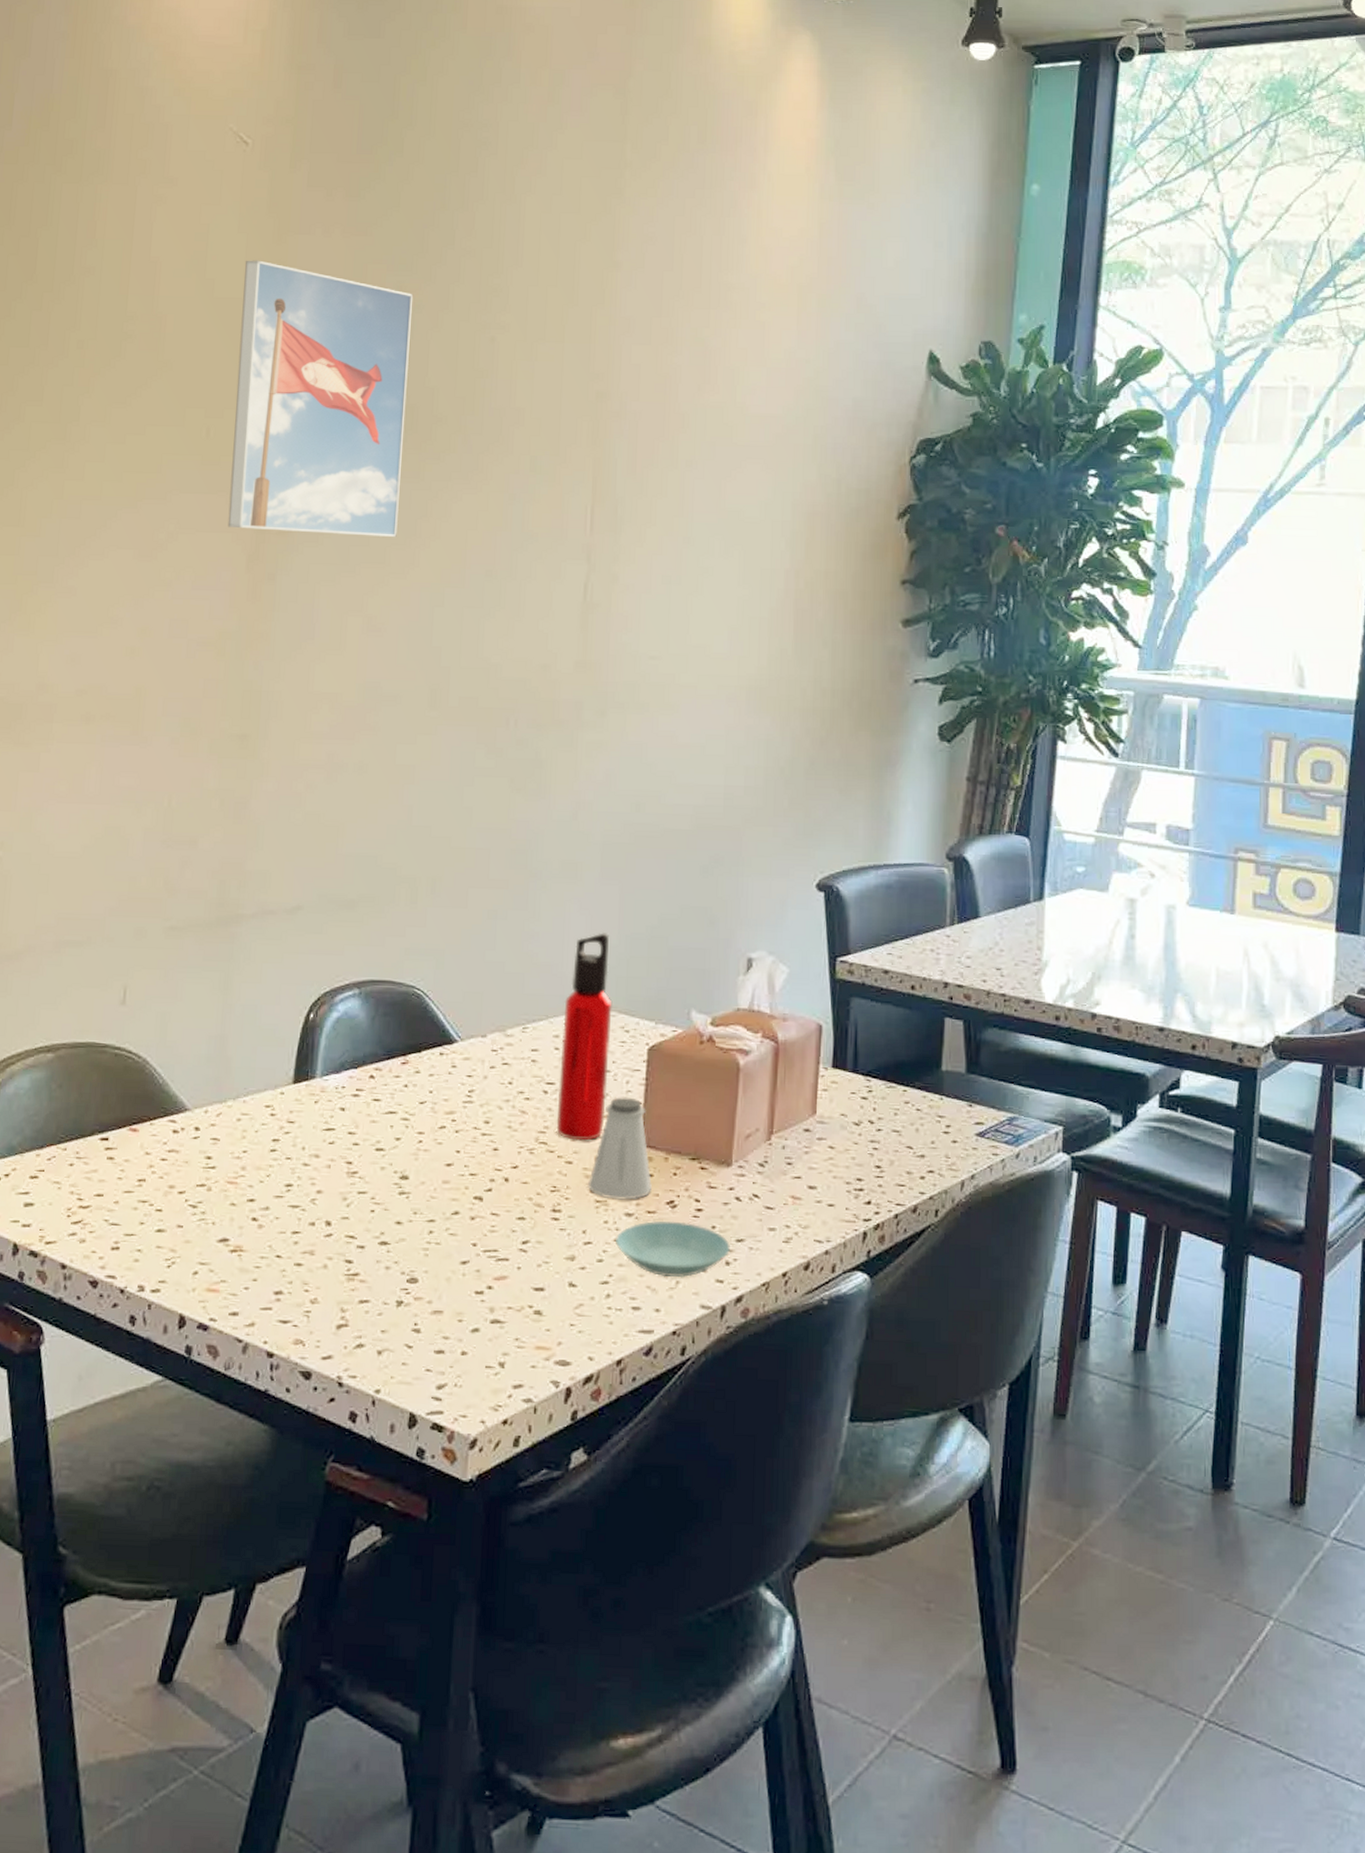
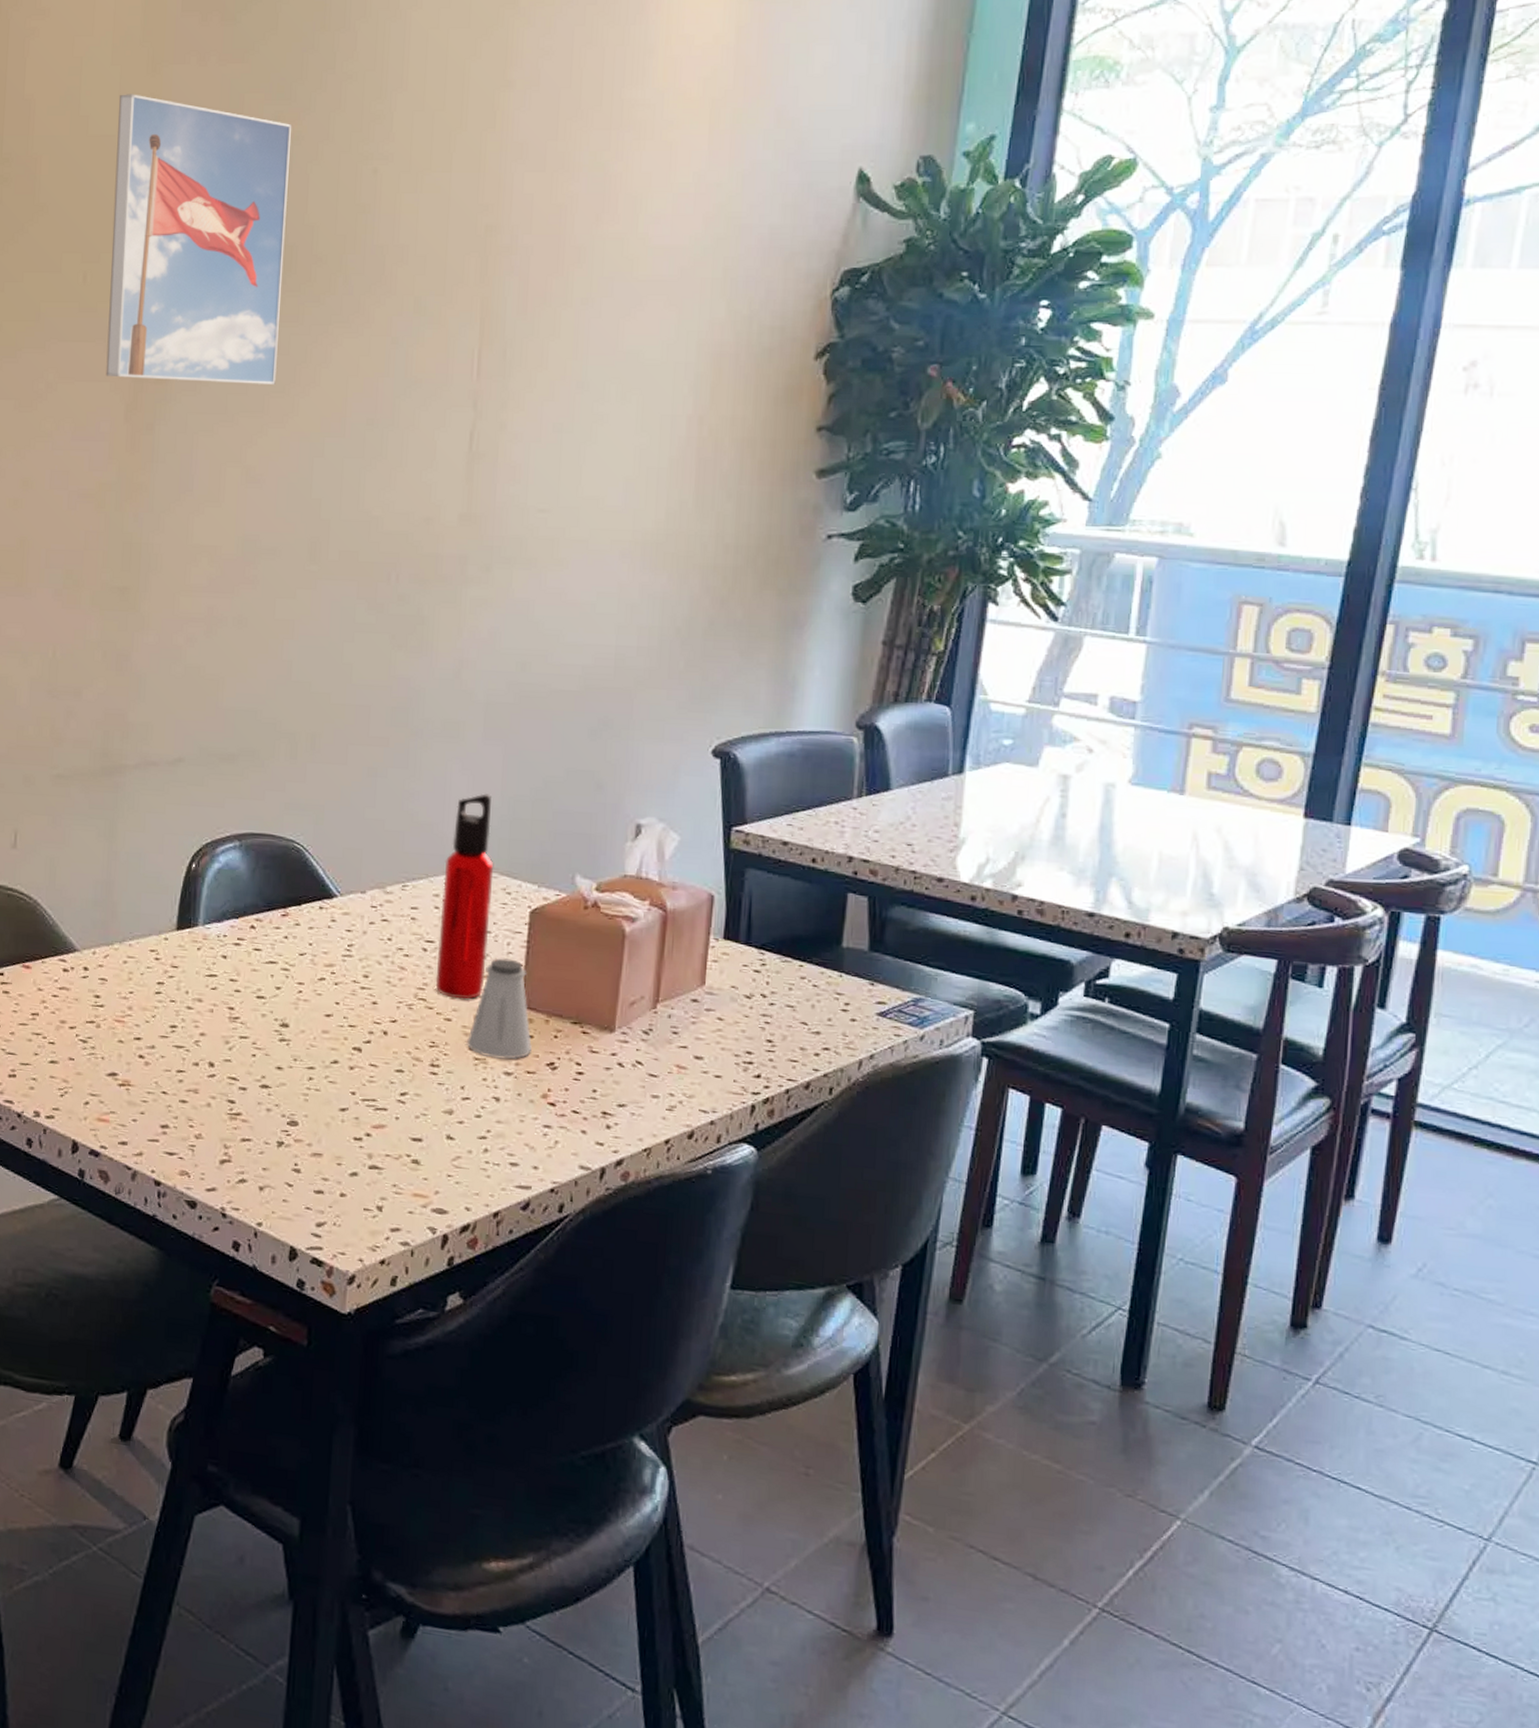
saucer: present [616,1220,730,1278] -> none [494,1080,611,1139]

